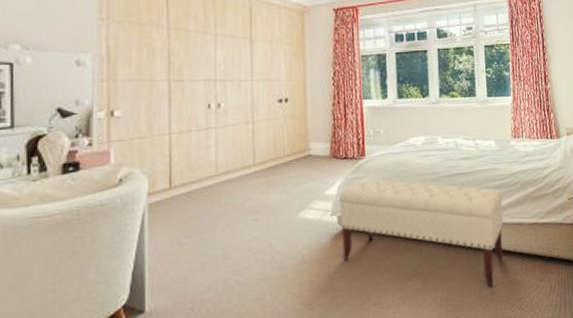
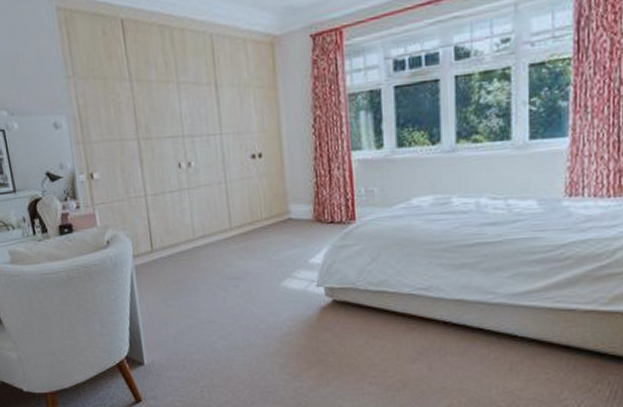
bench: present [339,179,504,288] -> none [325,247,546,383]

